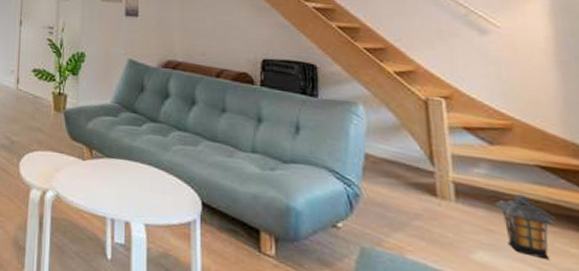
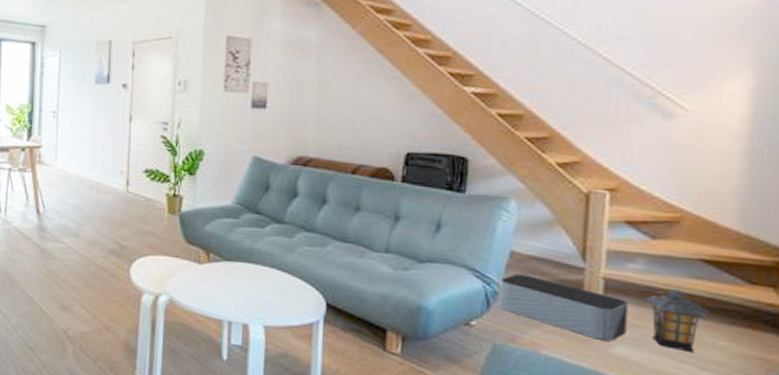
storage bin: none [358,176,483,247] -> present [497,273,629,342]

